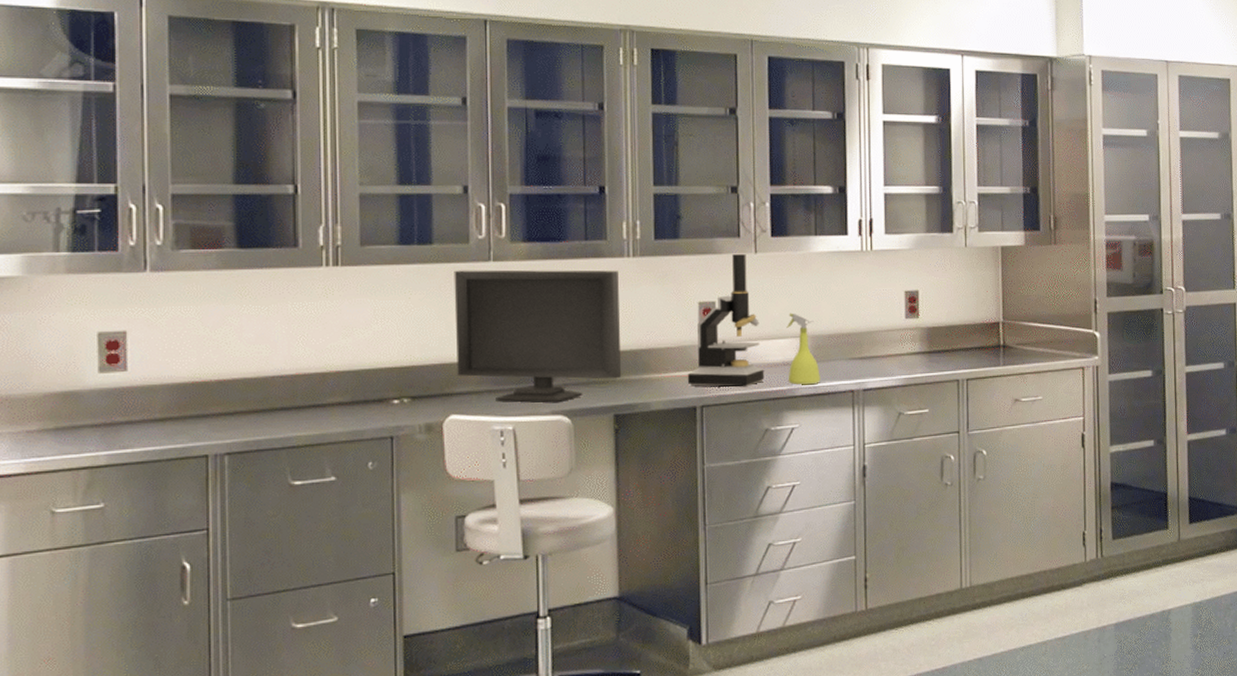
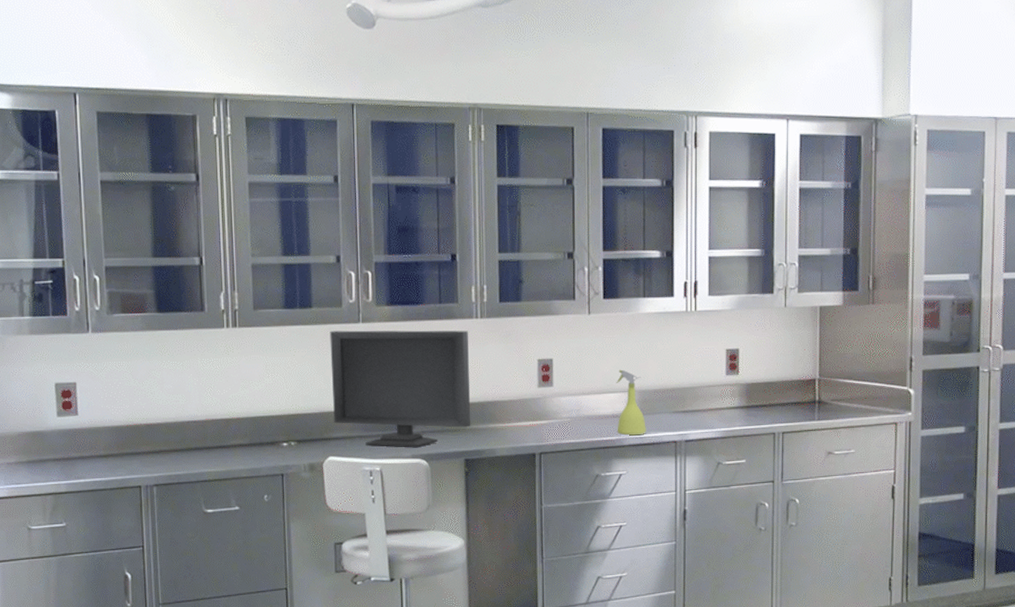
microscope: present [687,253,765,388] -> none [527,314,596,437]

